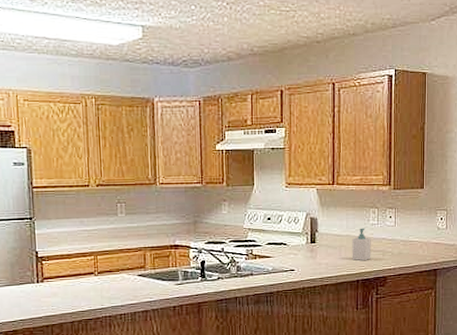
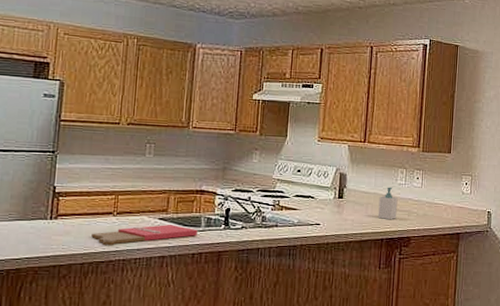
cutting board: none [77,280,176,304] -> present [91,224,198,246]

